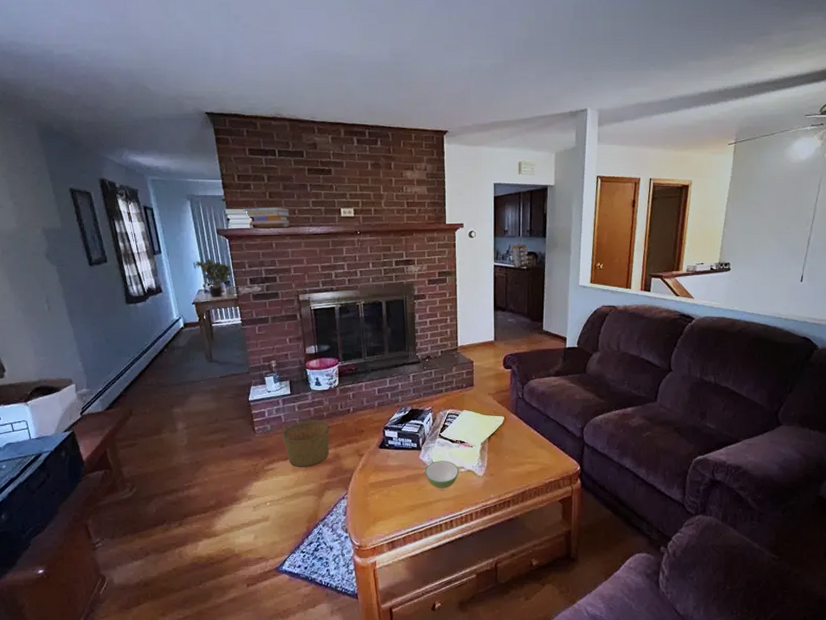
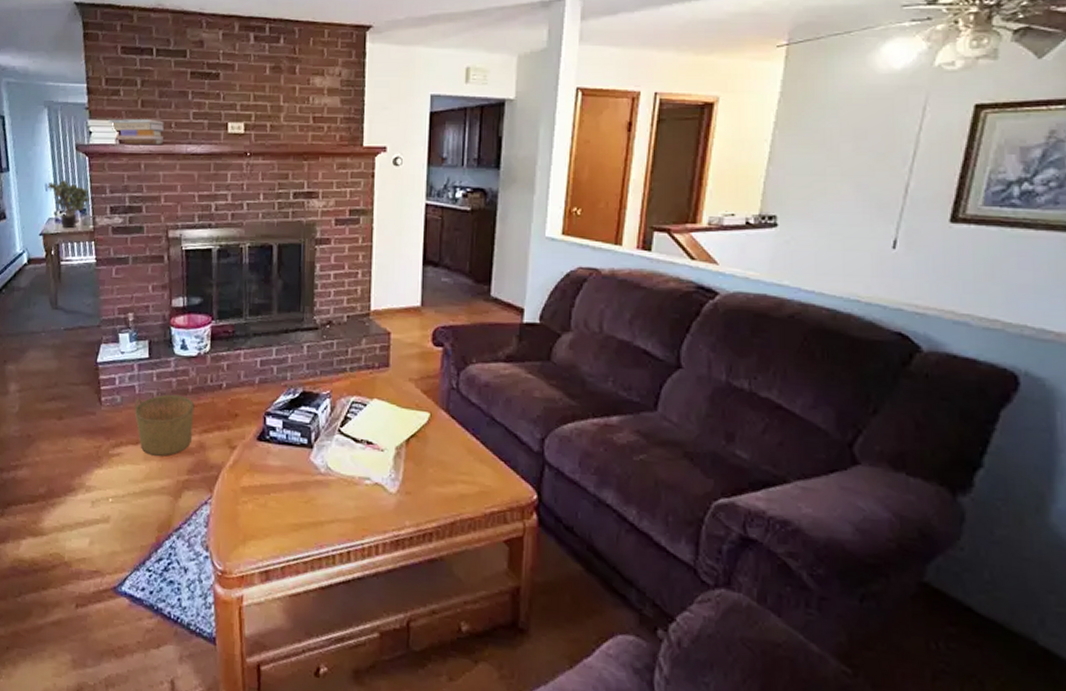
bowl: present [424,460,460,491] -> none [316,465,364,508]
spice rack: present [511,242,529,268] -> none [450,174,475,210]

